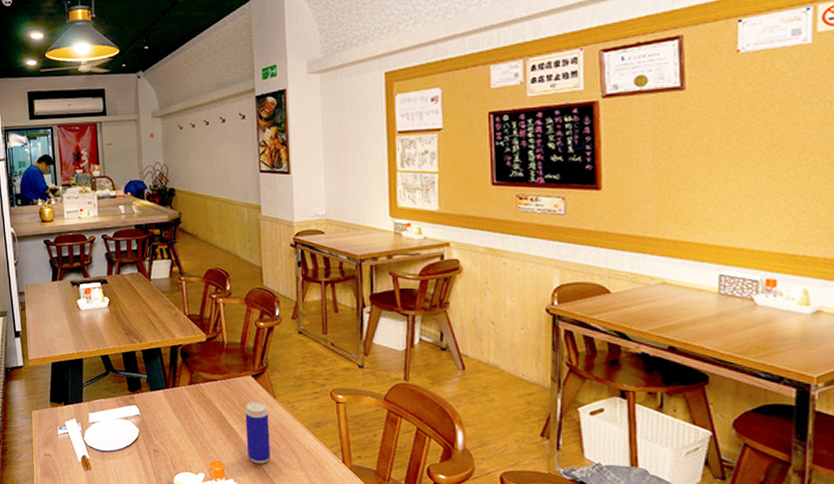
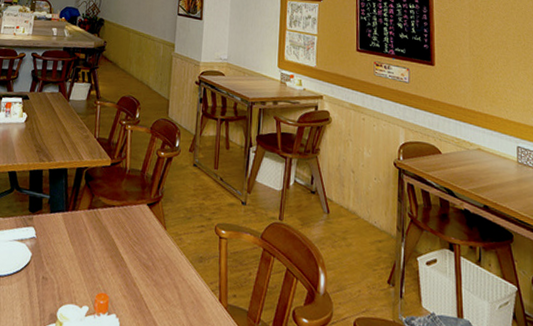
beverage can: present [245,401,270,464] -> none [133,230,158,299]

